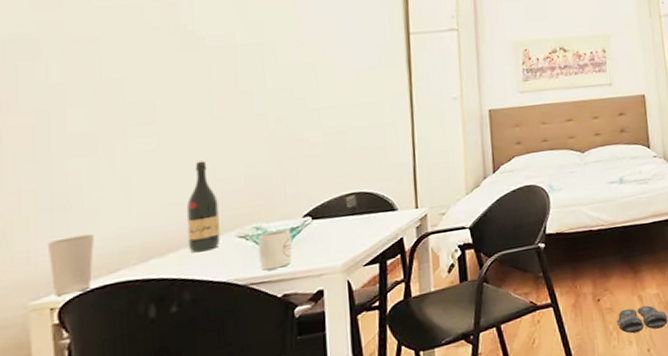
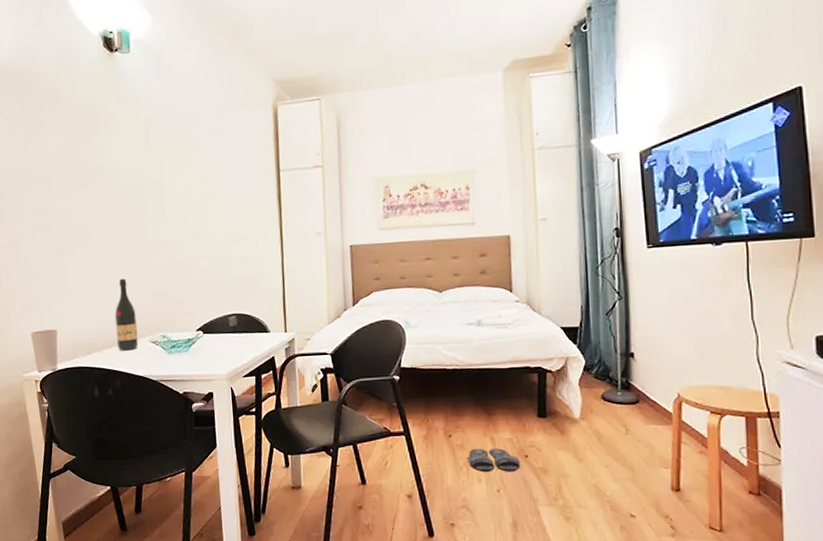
mug: present [257,229,292,270] -> none [164,339,190,371]

